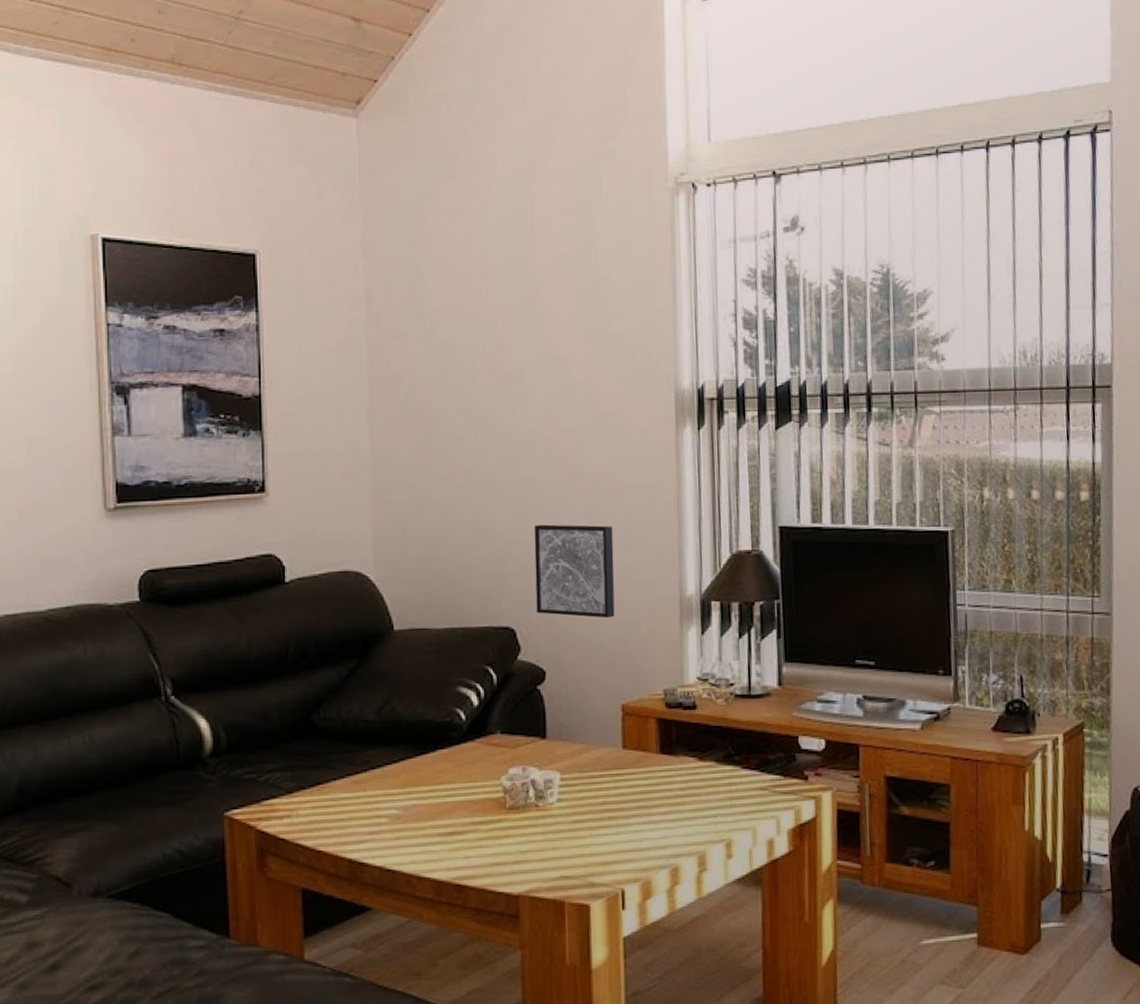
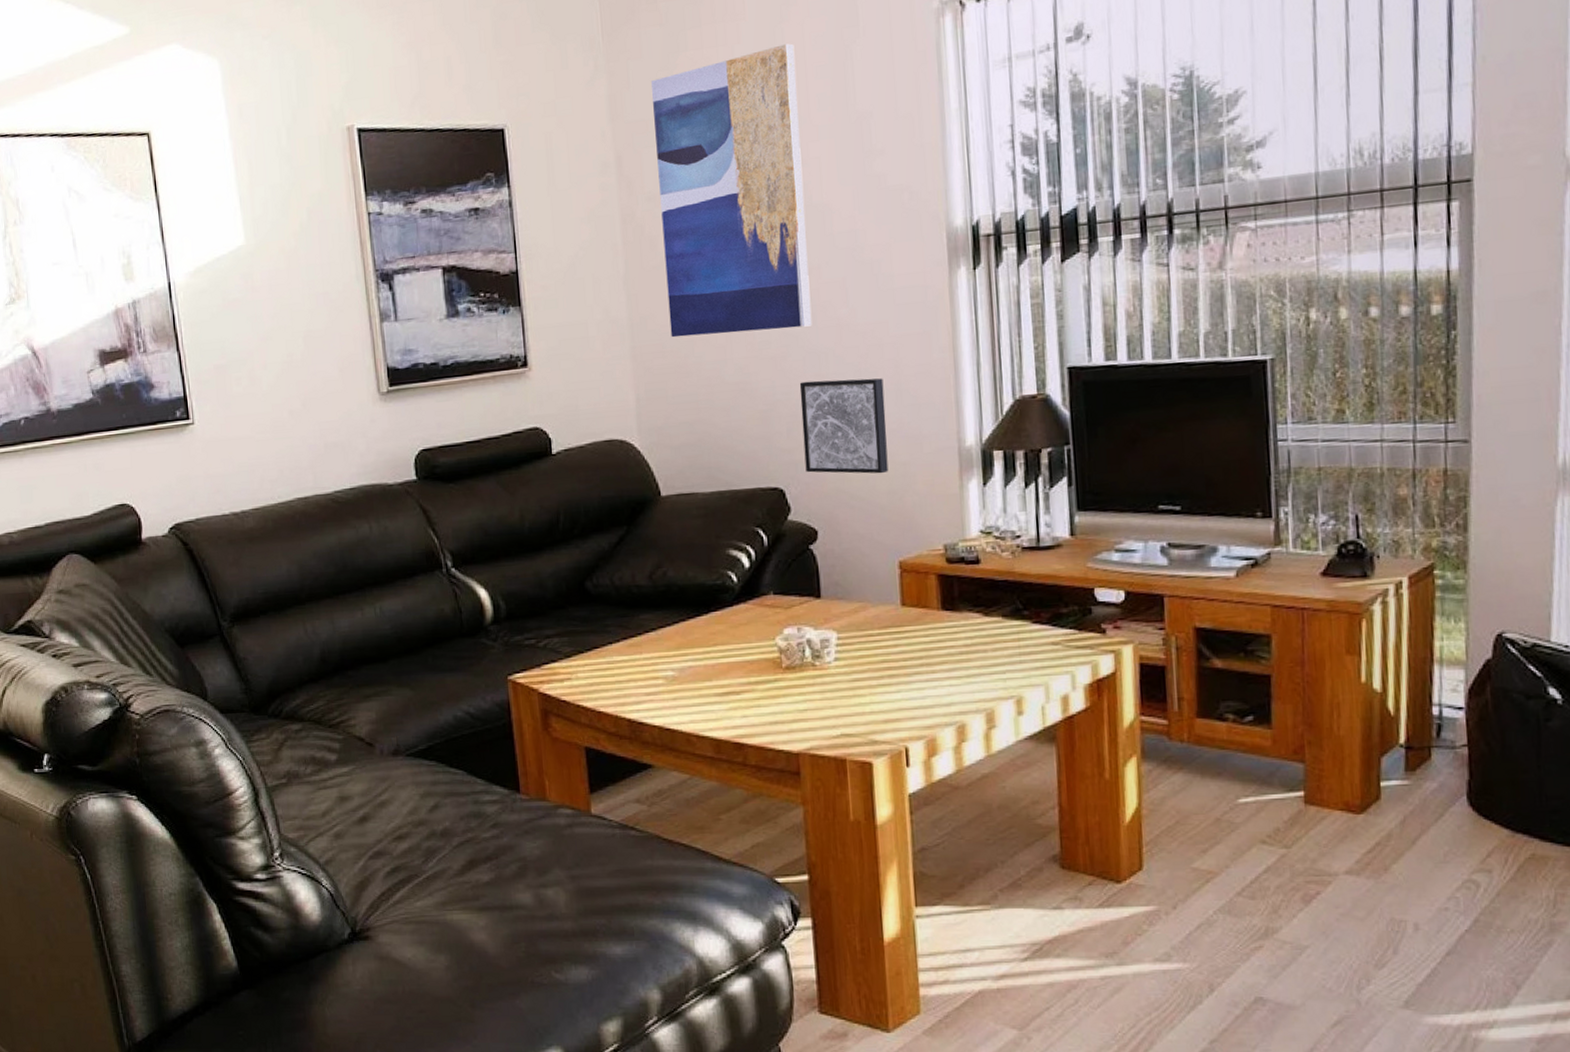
wall art: none [405,204,548,473] -> present [651,43,812,338]

